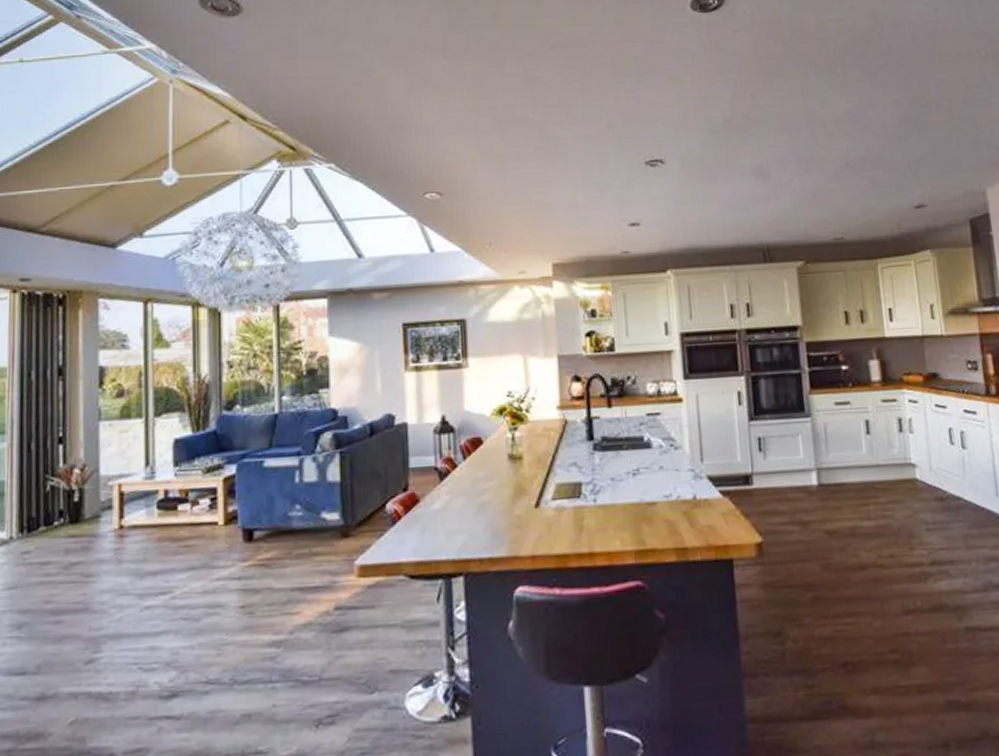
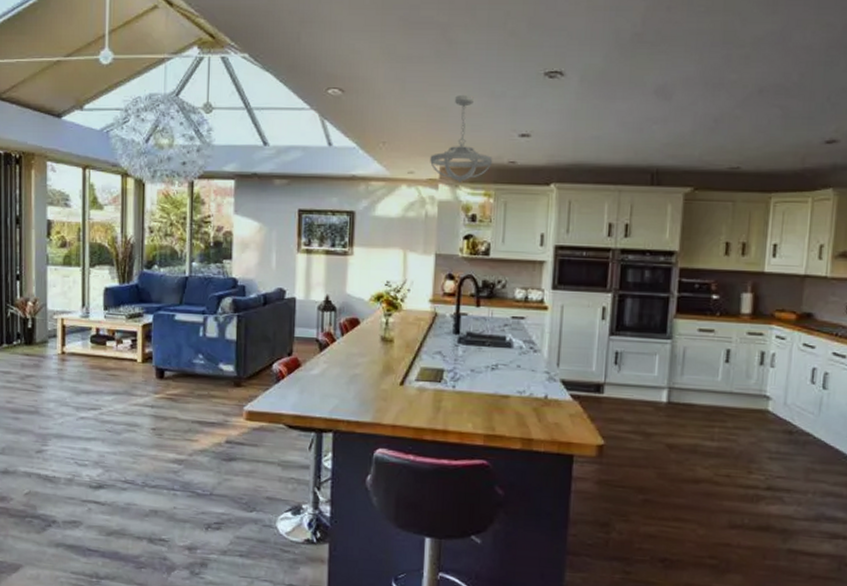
ceiling light fixture: none [541,189,606,278] -> present [430,95,493,182]

